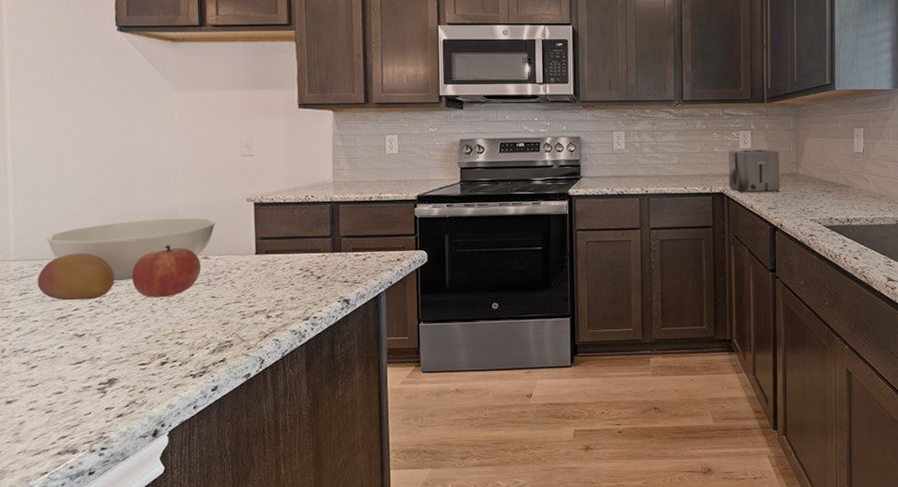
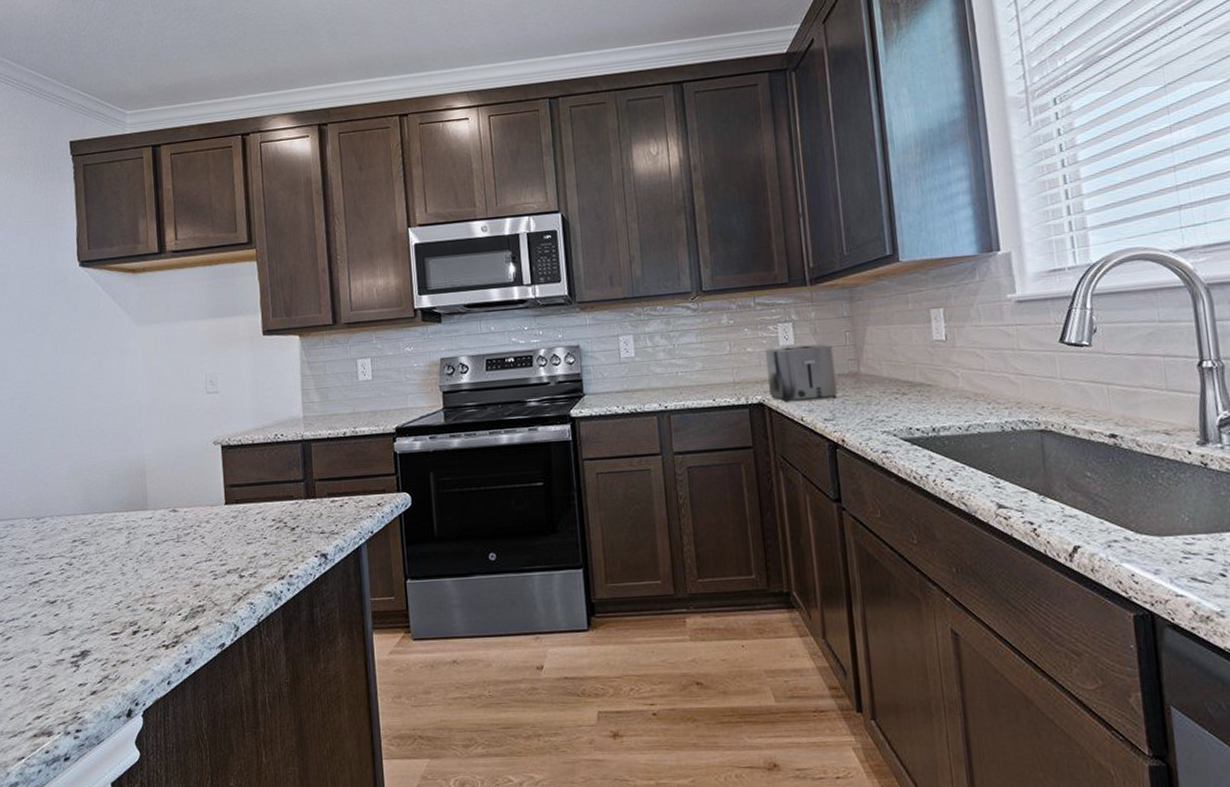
fruit: present [37,253,115,301] -> none [9,510,84,564]
bowl: present [47,218,216,282] -> none [18,466,183,541]
fruit: present [132,245,202,298] -> none [100,498,170,558]

